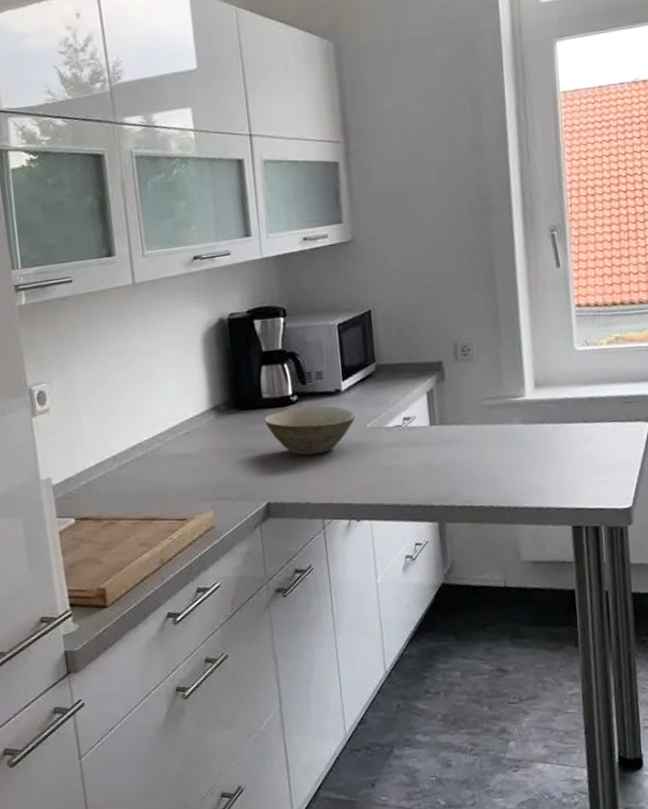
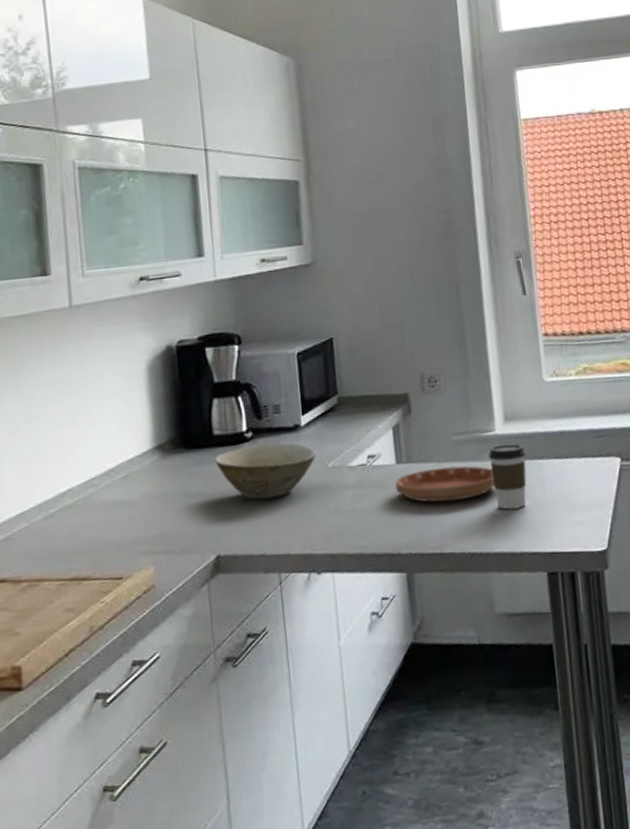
saucer: none [429,428,524,461] -> present [395,466,495,503]
coffee cup: none [518,408,555,469] -> present [489,444,527,510]

